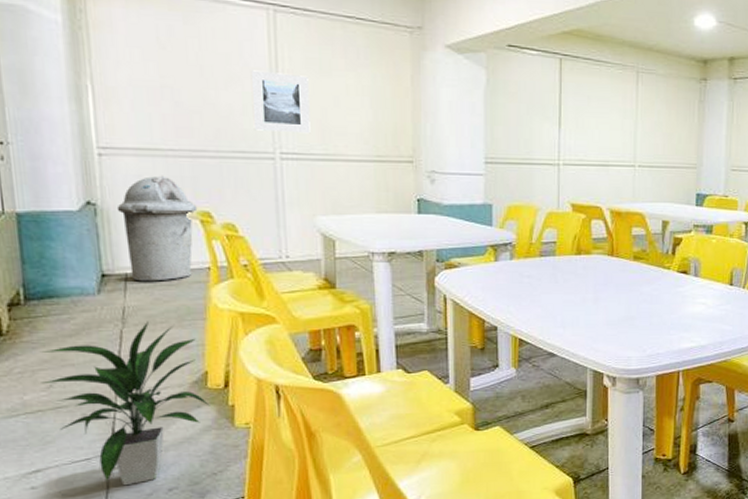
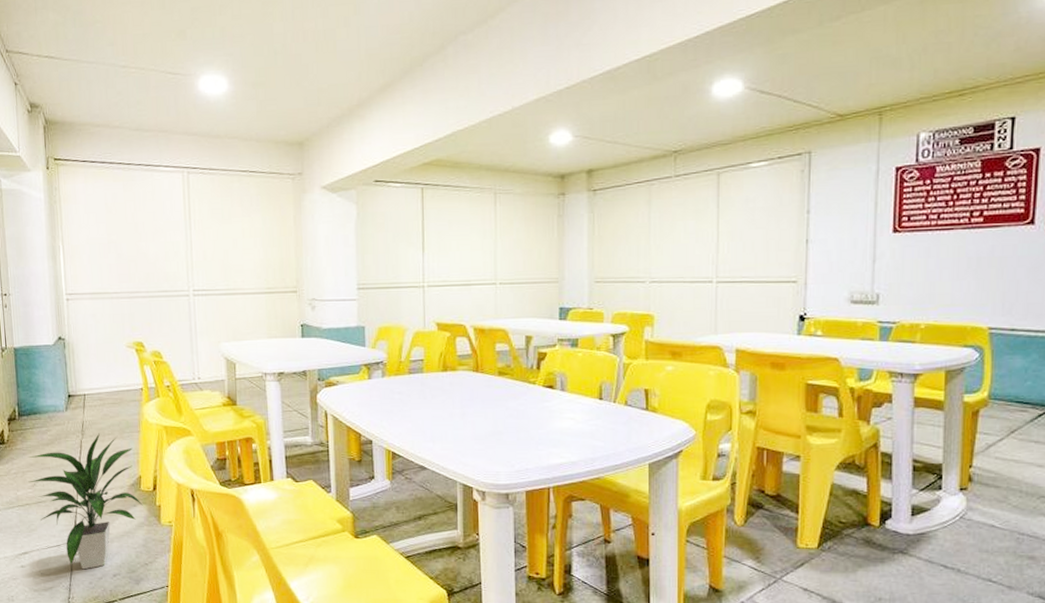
trash can: present [116,175,198,282] -> none [78,314,134,401]
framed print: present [250,70,311,134] -> none [171,223,216,273]

